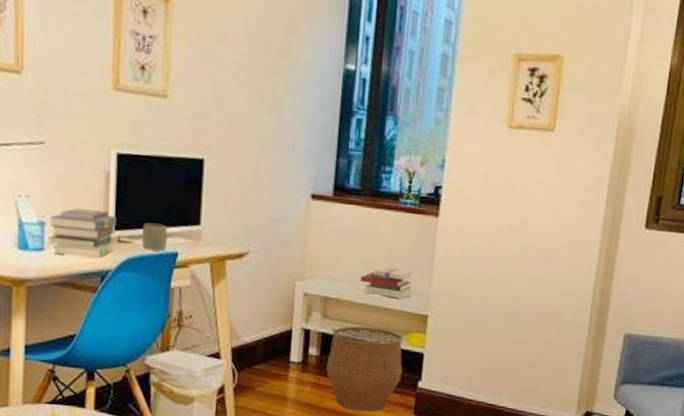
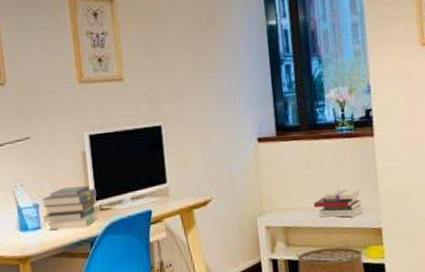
mug: present [141,222,168,251] -> none [118,188,142,213]

